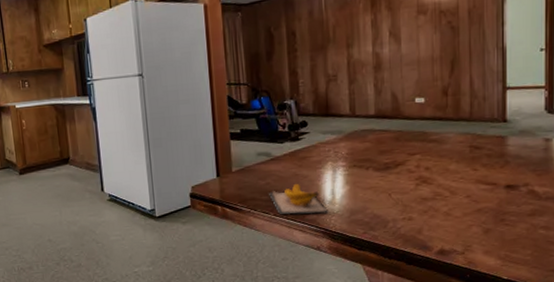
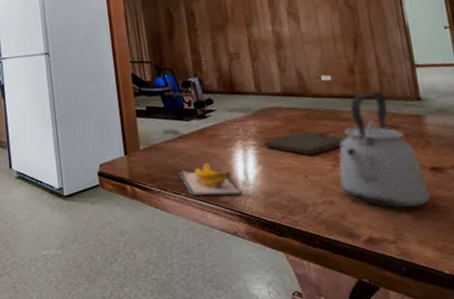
cutting board: none [354,151,434,176] -> present [264,130,349,156]
kettle: none [420,113,501,224] -> present [339,91,431,209]

